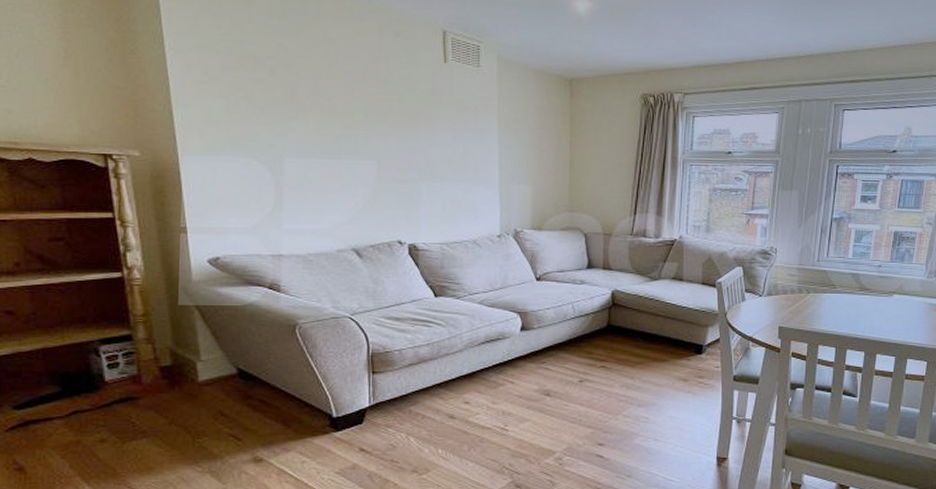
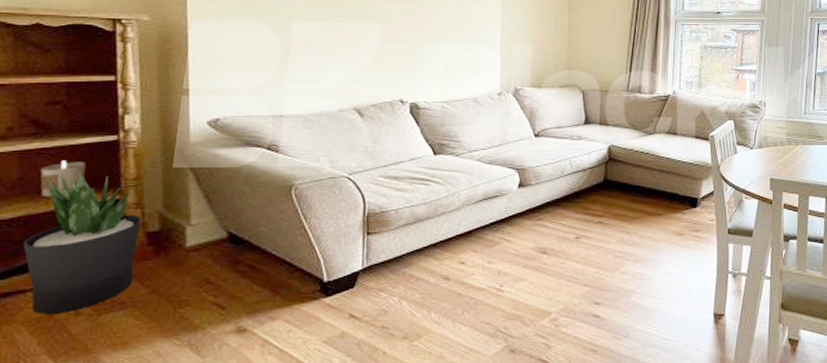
planter: none [44,304,153,440] -> present [23,169,142,314]
candle: none [51,296,96,331] -> present [40,160,87,197]

